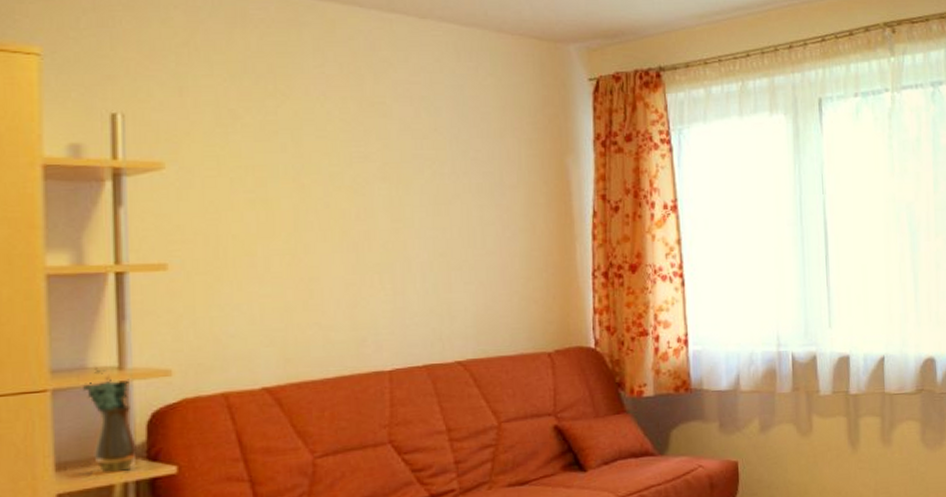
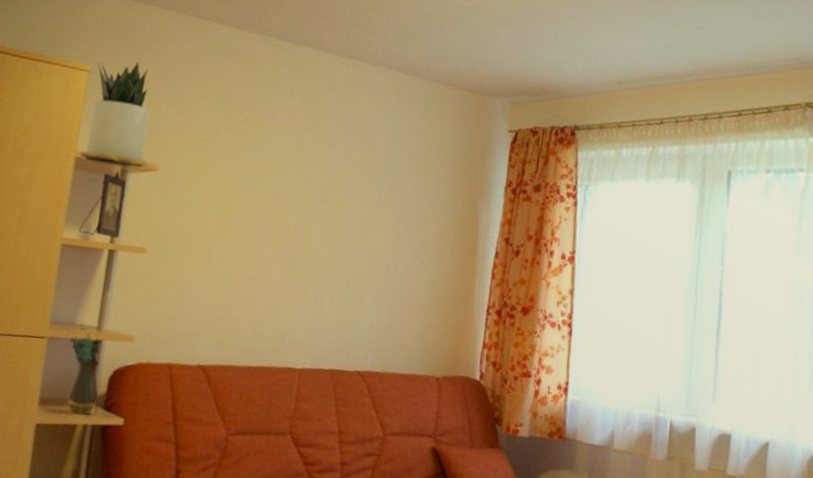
planter: none [46,37,151,171] -> present [79,62,151,169]
photo frame: none [68,175,127,258] -> present [79,171,127,238]

